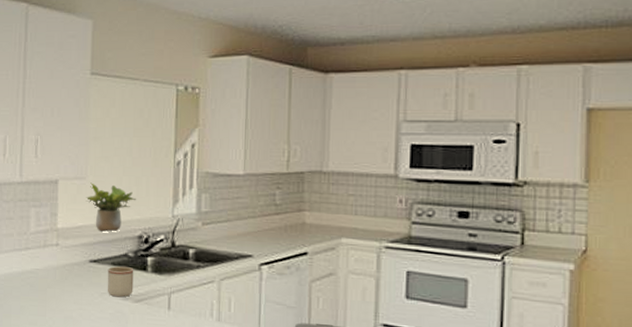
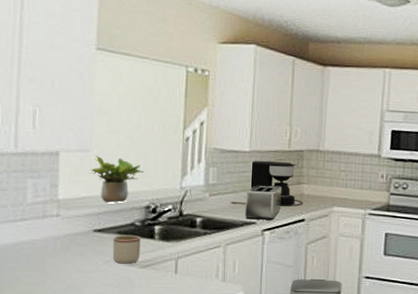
coffee maker: none [223,184,305,238] -> present [229,160,303,207]
toaster: none [239,212,281,253] -> present [244,185,282,220]

